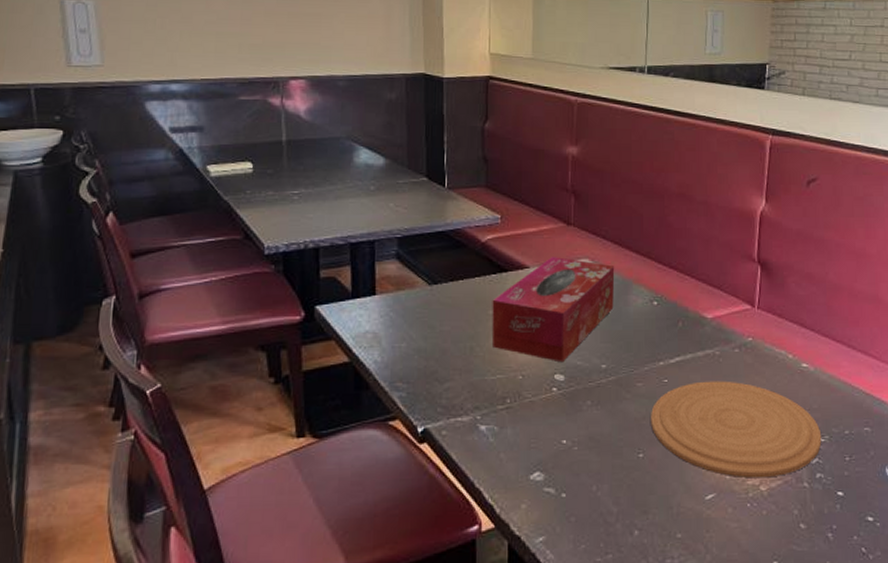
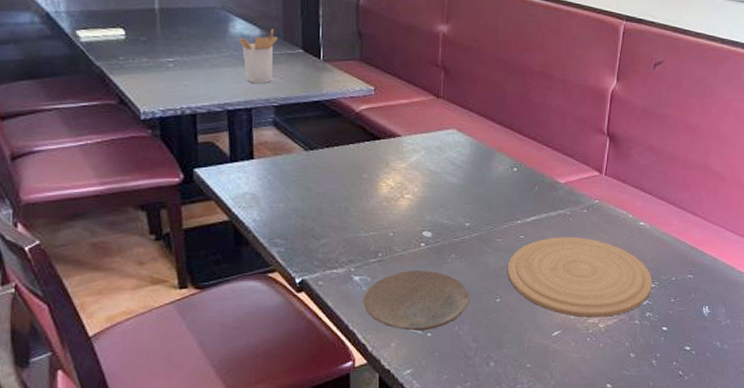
utensil holder: none [362,157,403,214] -> present [238,29,279,83]
plate: none [490,419,609,491] -> present [363,270,470,332]
tissue box: present [491,257,615,363] -> none [365,127,480,221]

